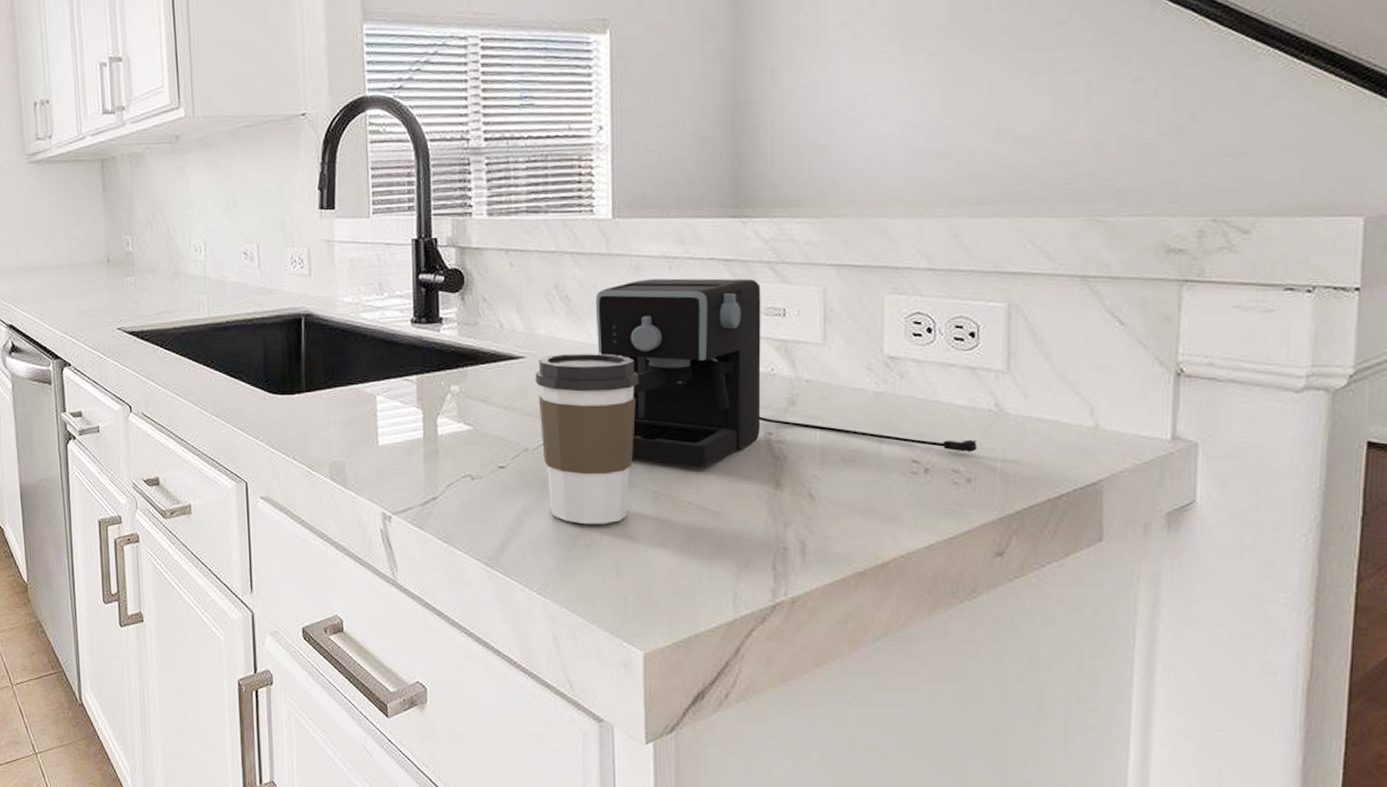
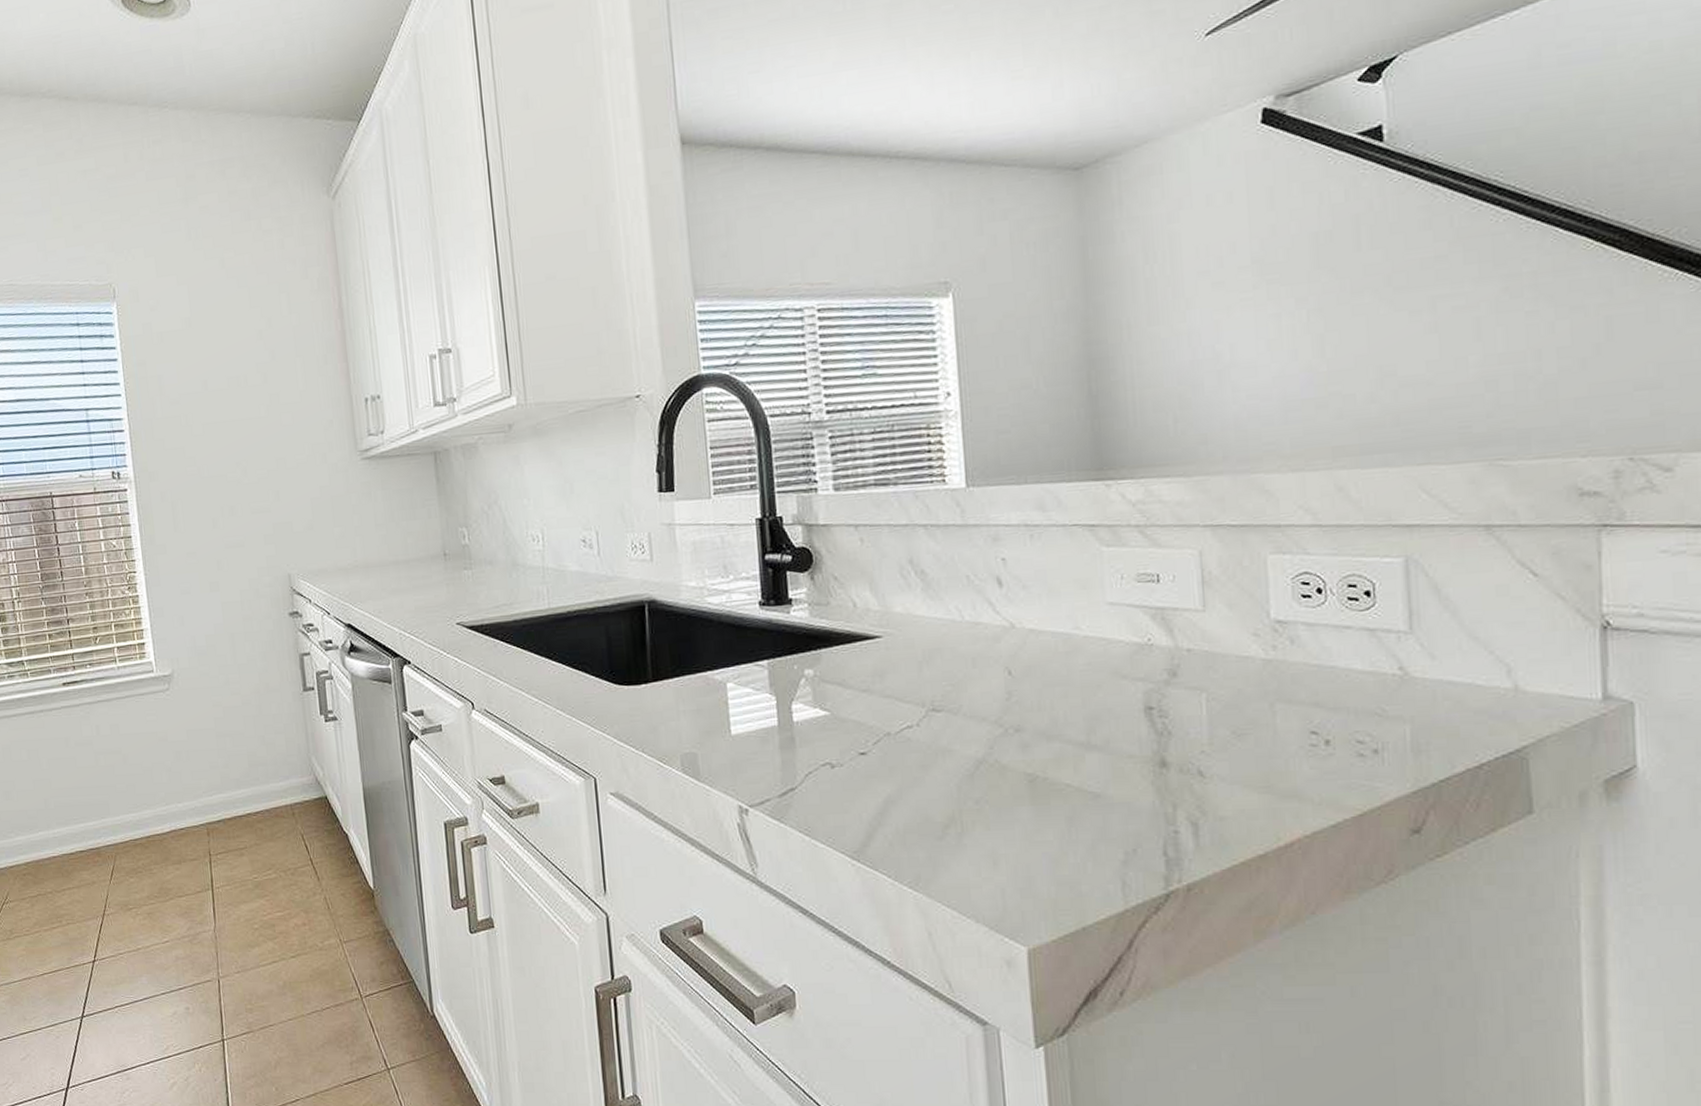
coffee cup: present [535,353,640,525] -> none [893,629,1006,812]
coffee maker: present [595,278,977,467] -> none [953,544,1382,747]

